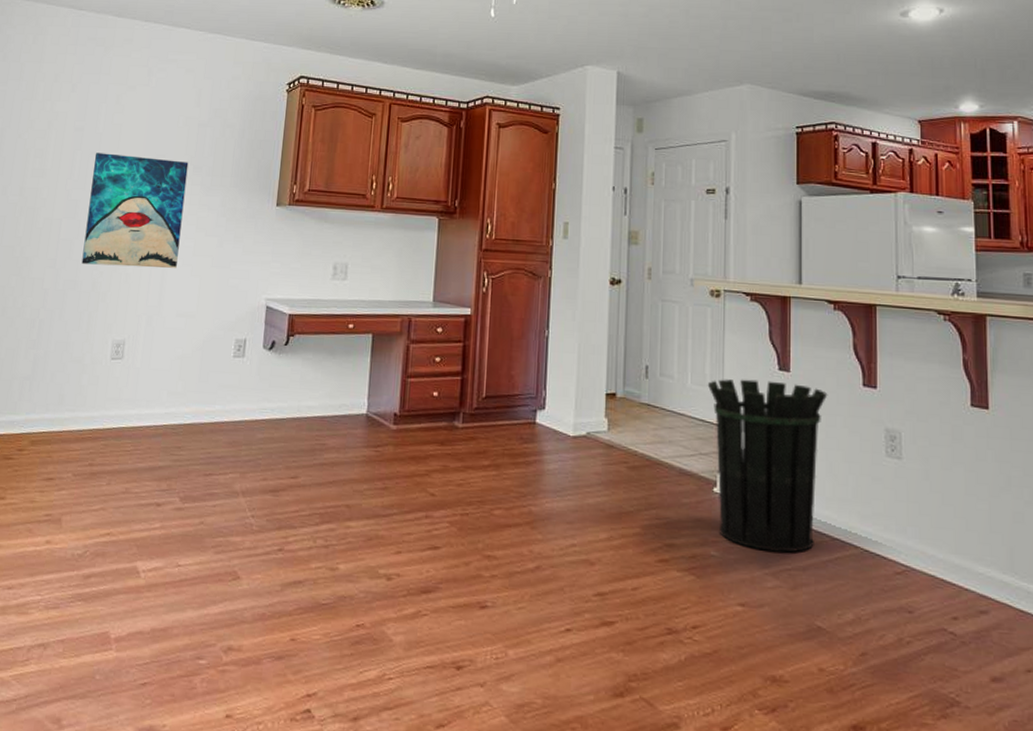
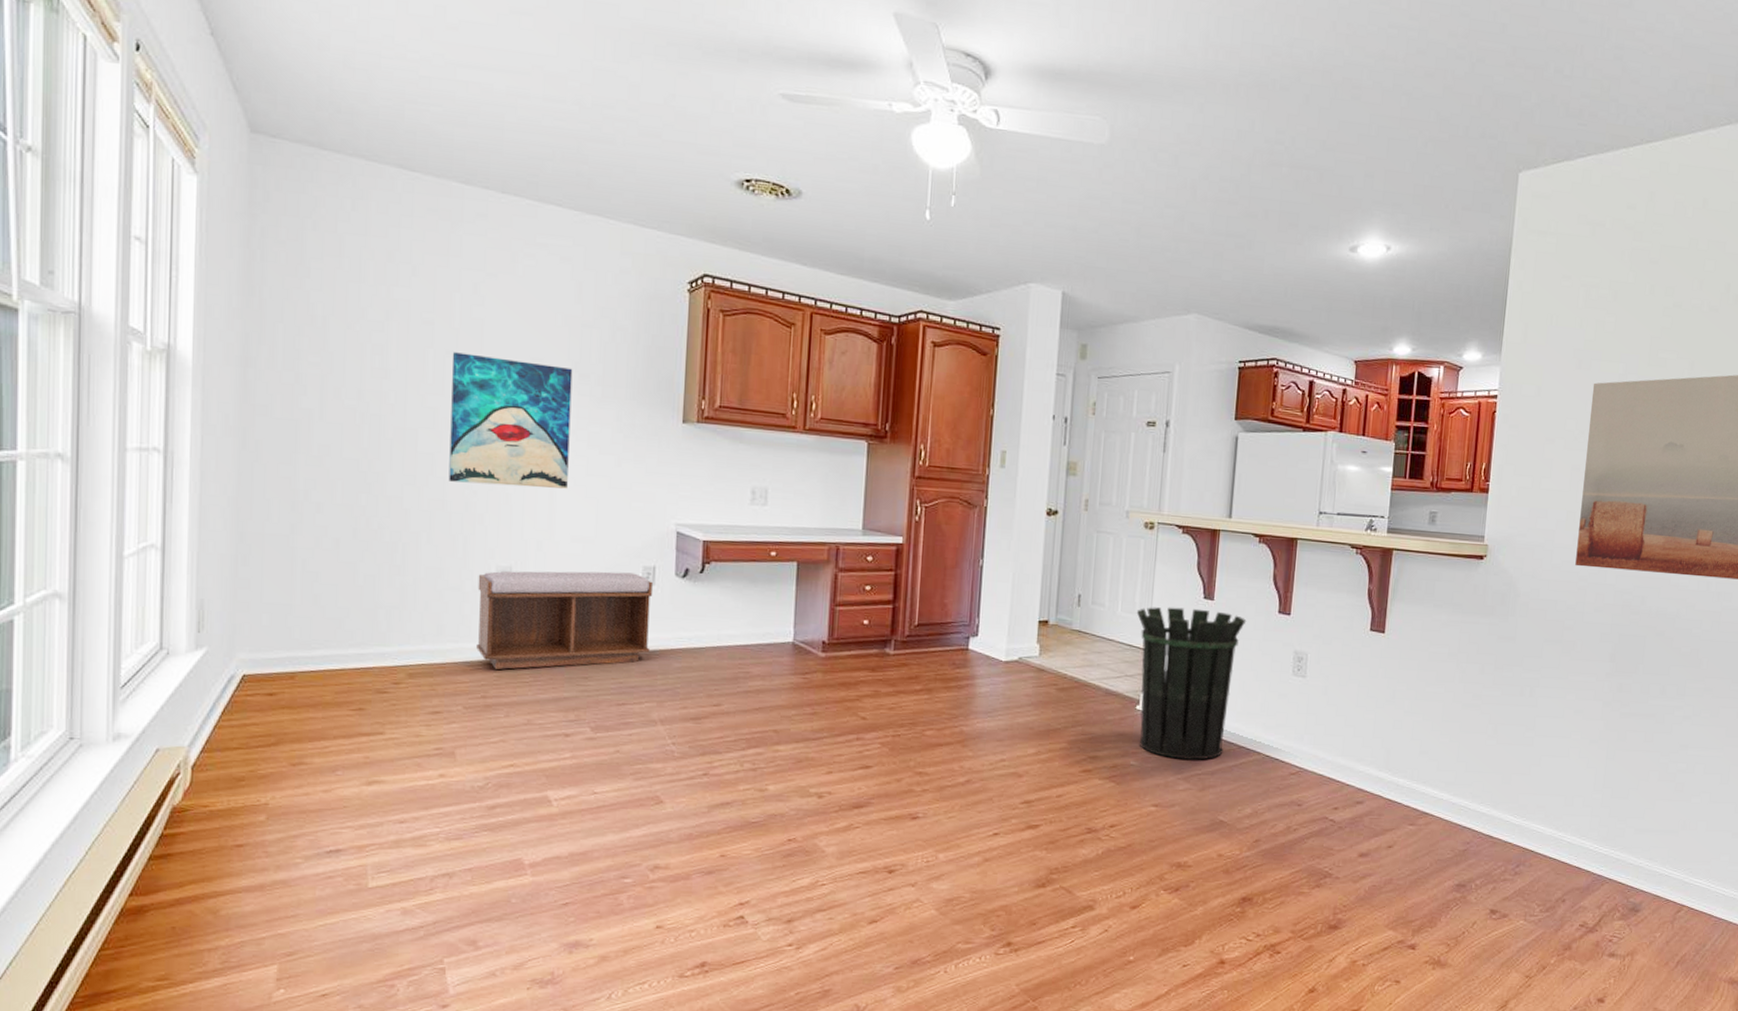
bench: none [88,344,243,438] -> present [475,570,653,670]

